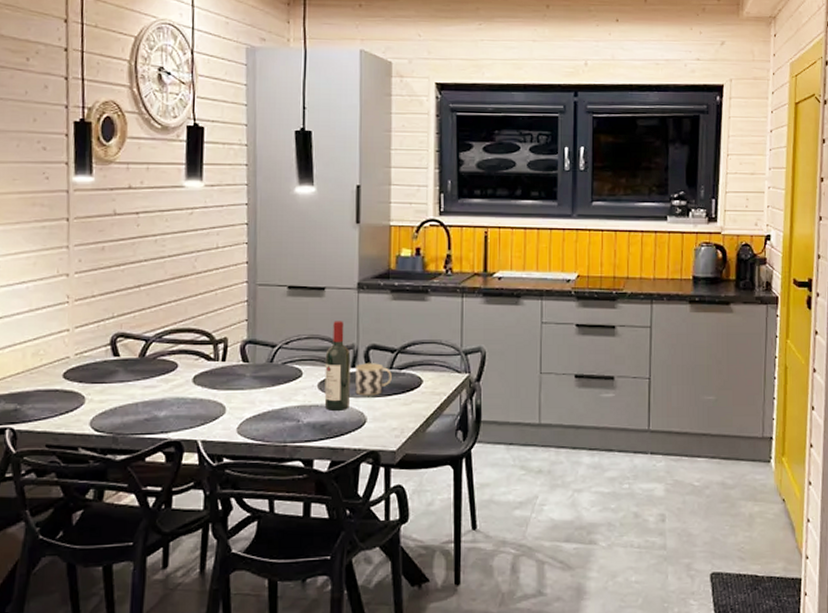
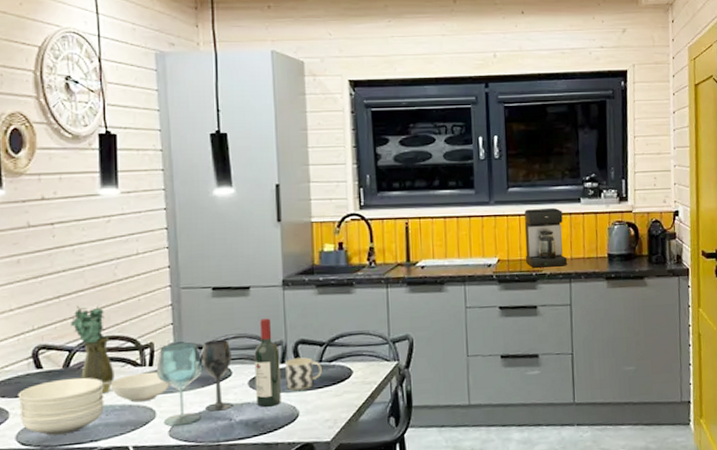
bowl: none [94,368,177,424] -> present [18,377,104,436]
vase: none [148,296,188,386] -> present [70,306,115,394]
bowl: none [183,367,241,397] -> present [110,371,170,403]
wine glass: none [228,340,274,423] -> present [156,342,203,426]
wine glass: none [273,339,303,411] -> present [201,339,233,412]
coffee maker: none [606,225,649,286] -> present [524,208,567,268]

